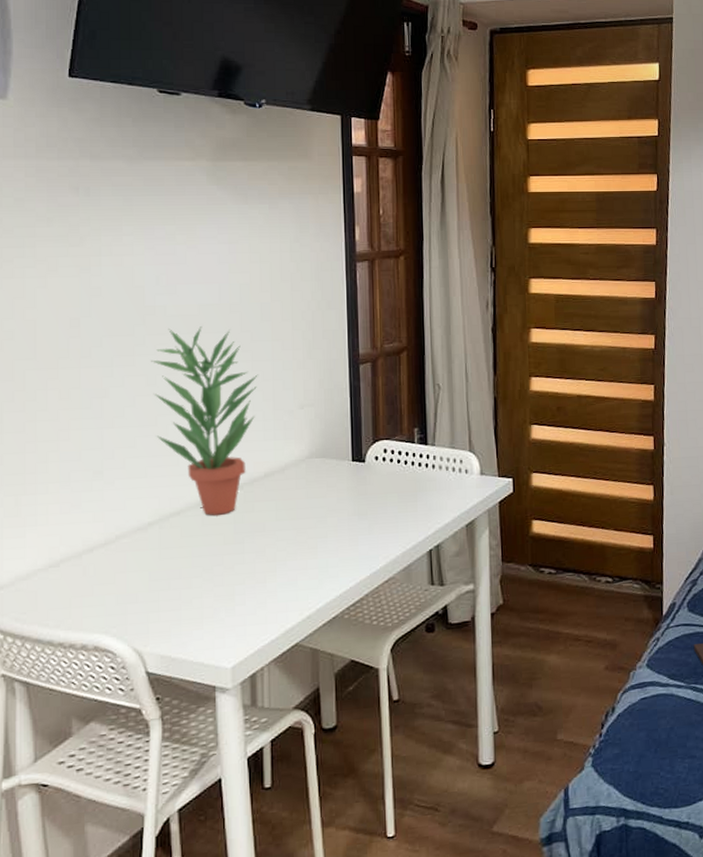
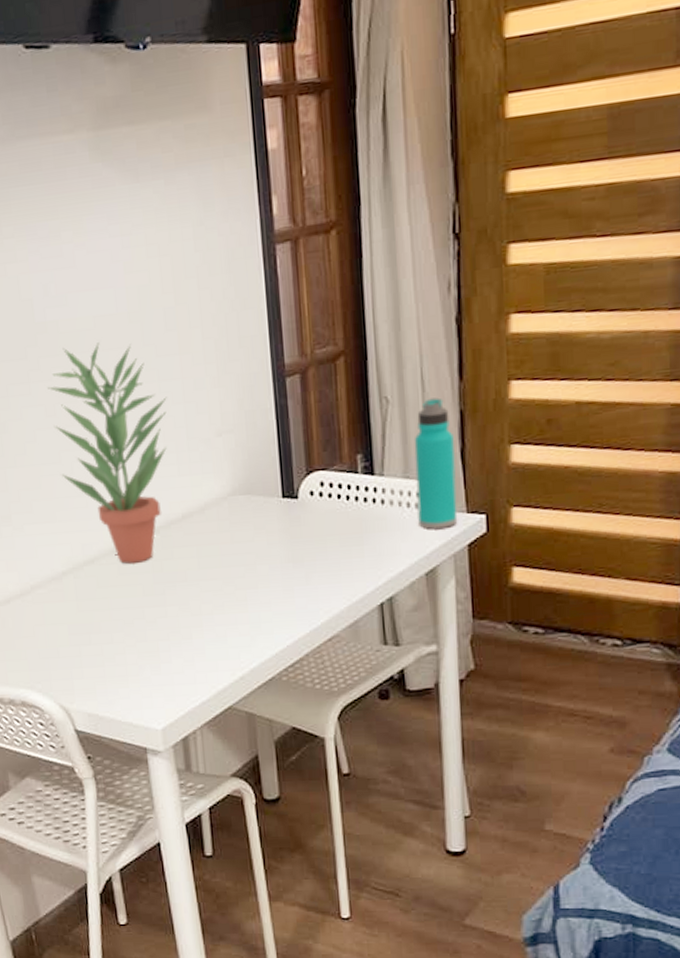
water bottle: none [459,387,492,490] -> present [414,397,458,530]

